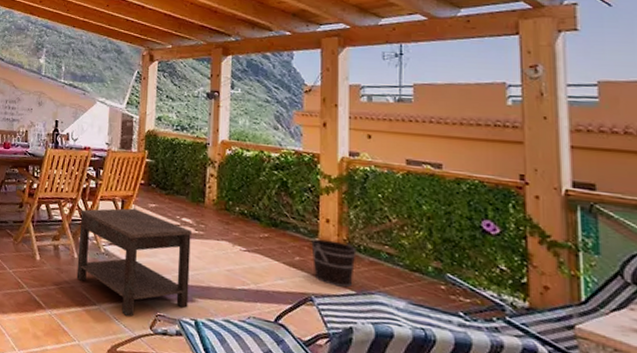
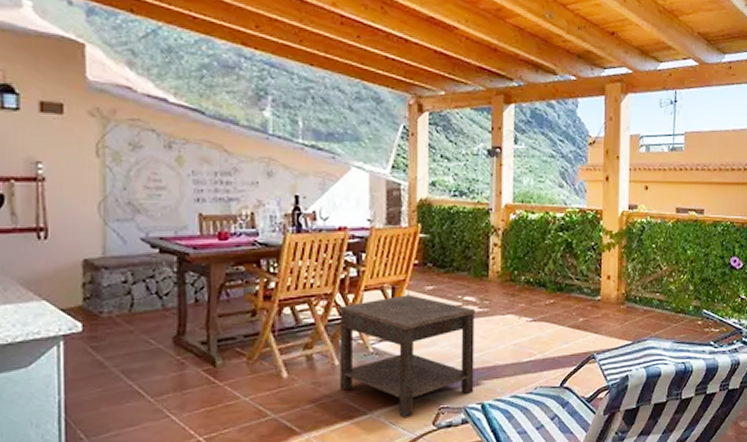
bucket: present [311,238,356,288] -> none [594,296,633,340]

